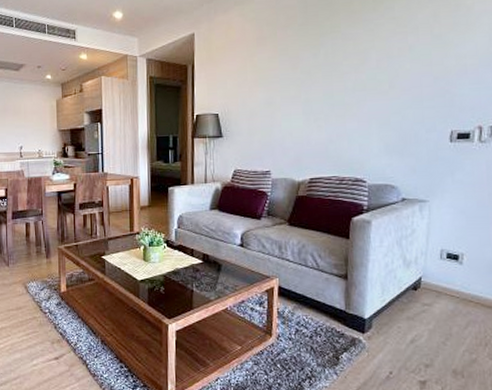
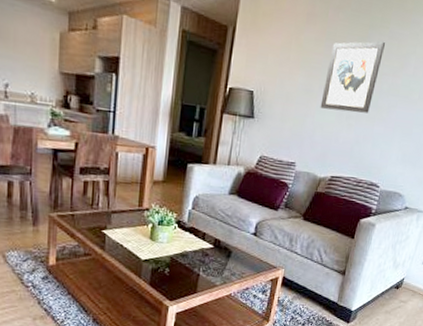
wall art: none [285,44,340,116] -> present [320,41,385,113]

